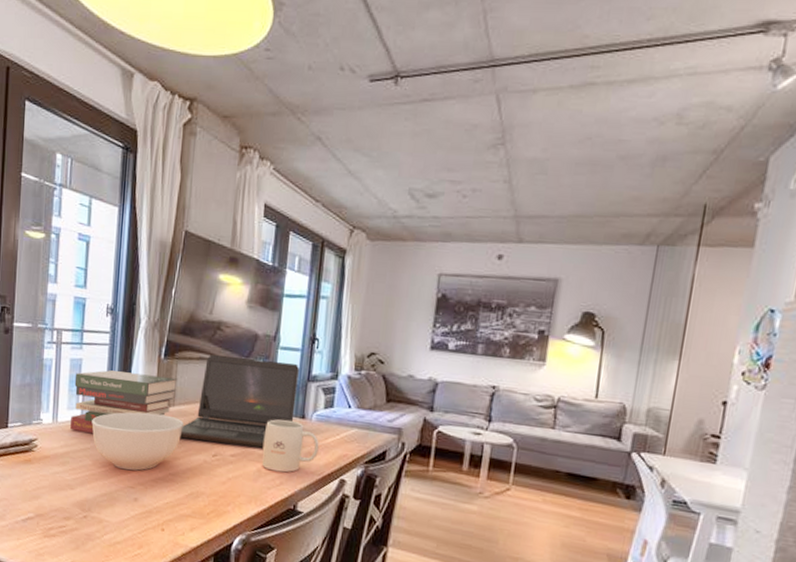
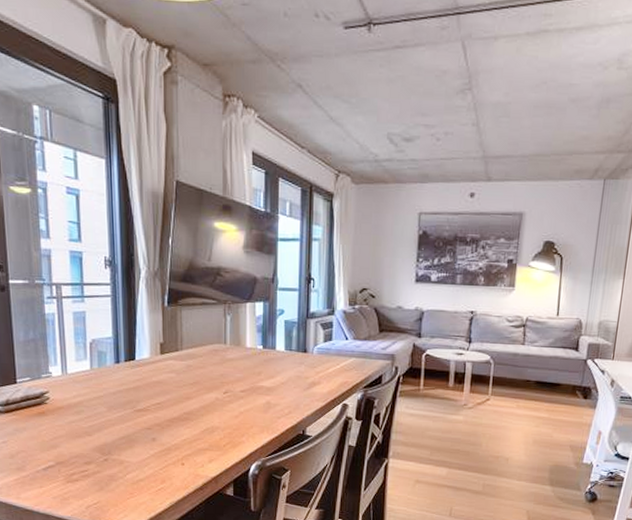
books: present [70,370,178,434] -> none [79,321,183,383]
bowl: present [92,412,185,471] -> none [102,358,194,414]
laptop computer: present [180,355,300,448] -> none [190,300,299,382]
mug: present [261,419,319,473] -> none [270,355,322,403]

